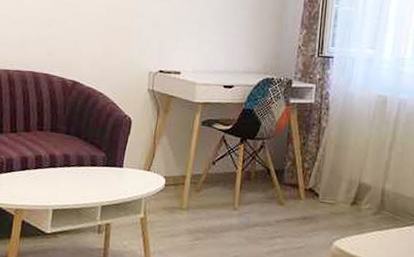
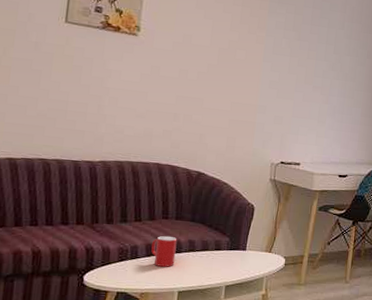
cup: none [26,148,52,183] -> present [151,235,178,267]

